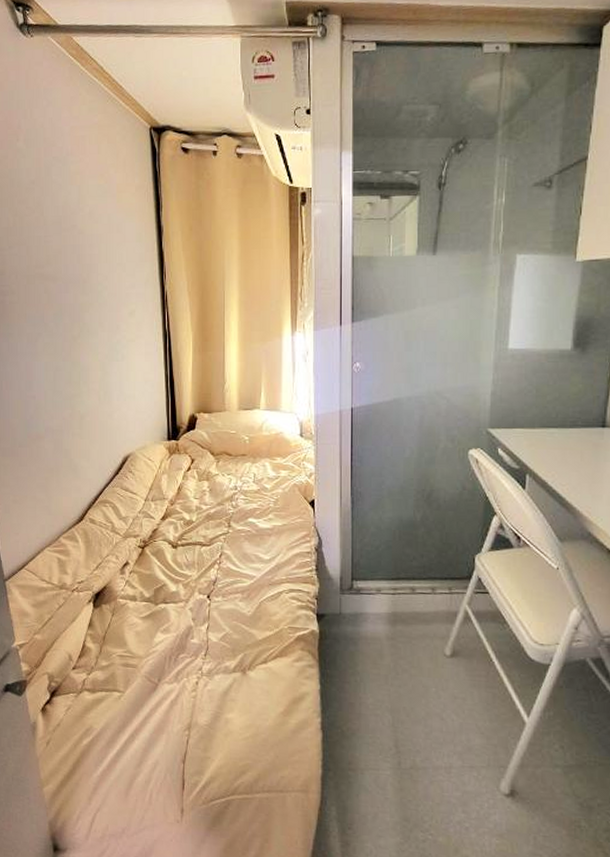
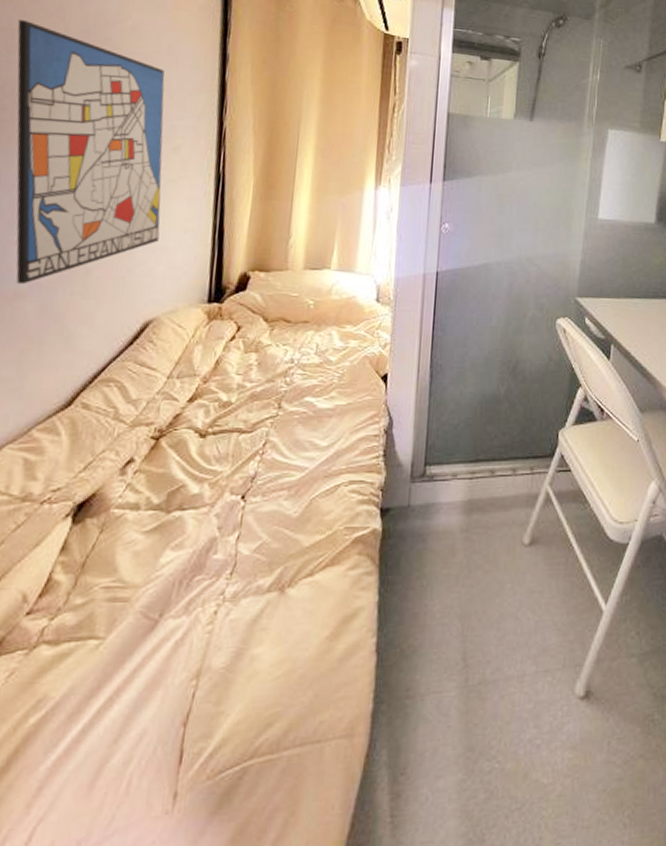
wall art: none [13,219,127,429] -> present [16,20,165,285]

